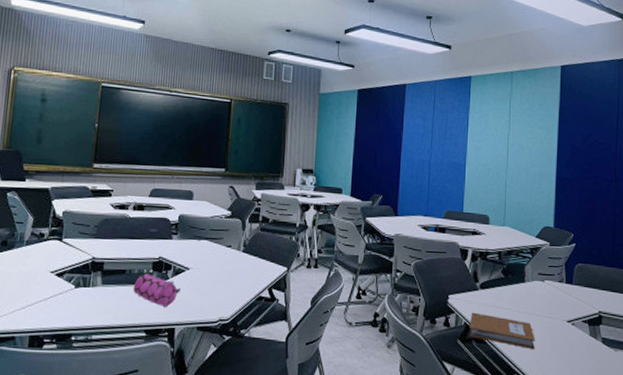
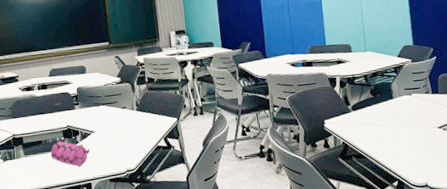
notebook: present [469,312,535,350] -> none [347,132,411,157]

